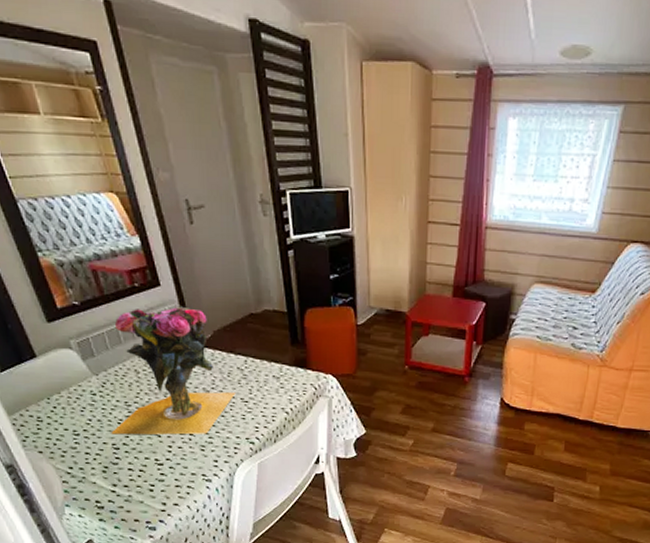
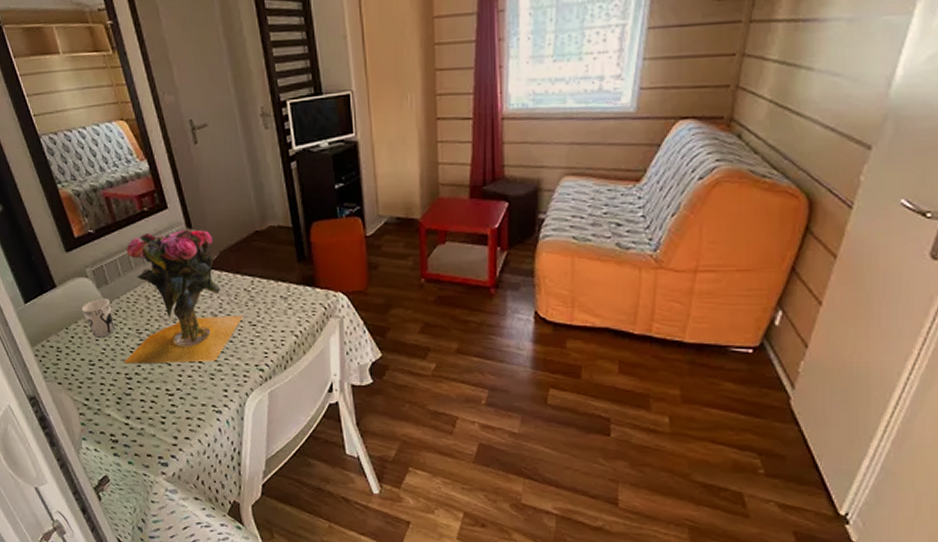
cup: none [65,371,102,409] -> present [82,299,115,338]

